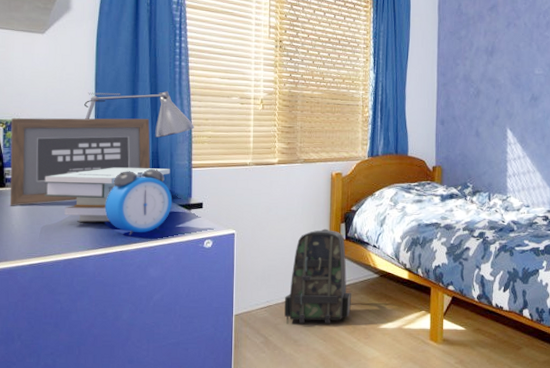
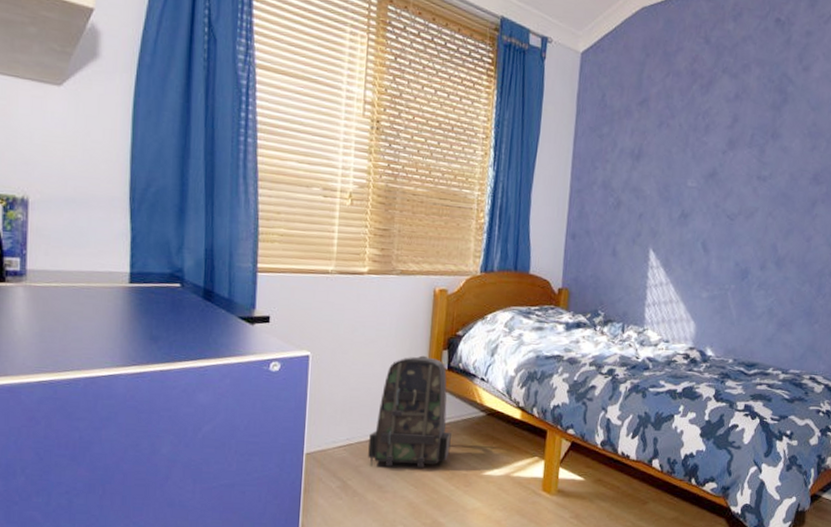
picture frame: present [10,117,151,206] -> none [11,193,203,307]
books: present [44,167,170,223] -> none [59,265,229,335]
desk lamp: present [84,90,195,138] -> none [115,167,263,232]
alarm clock: present [105,169,173,235] -> none [140,270,231,351]

